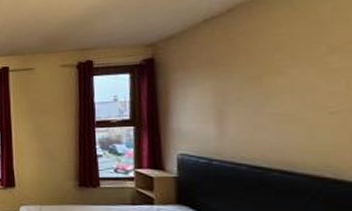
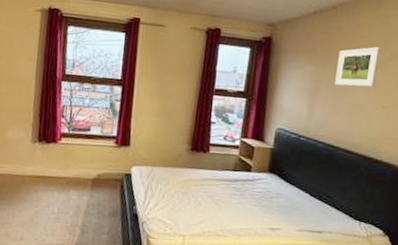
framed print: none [247,42,312,96] -> present [334,46,381,88]

